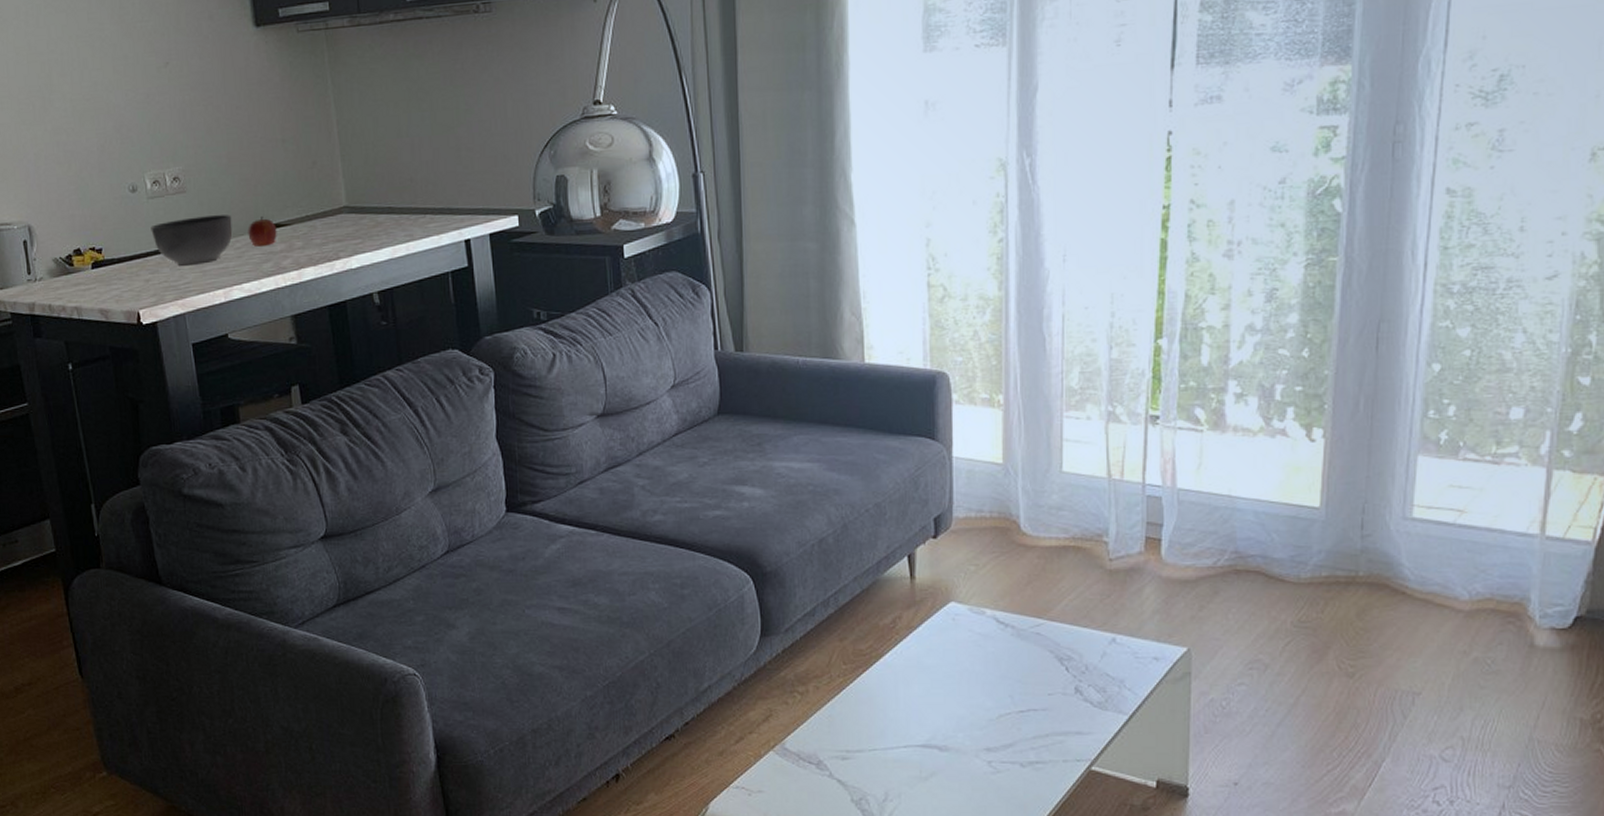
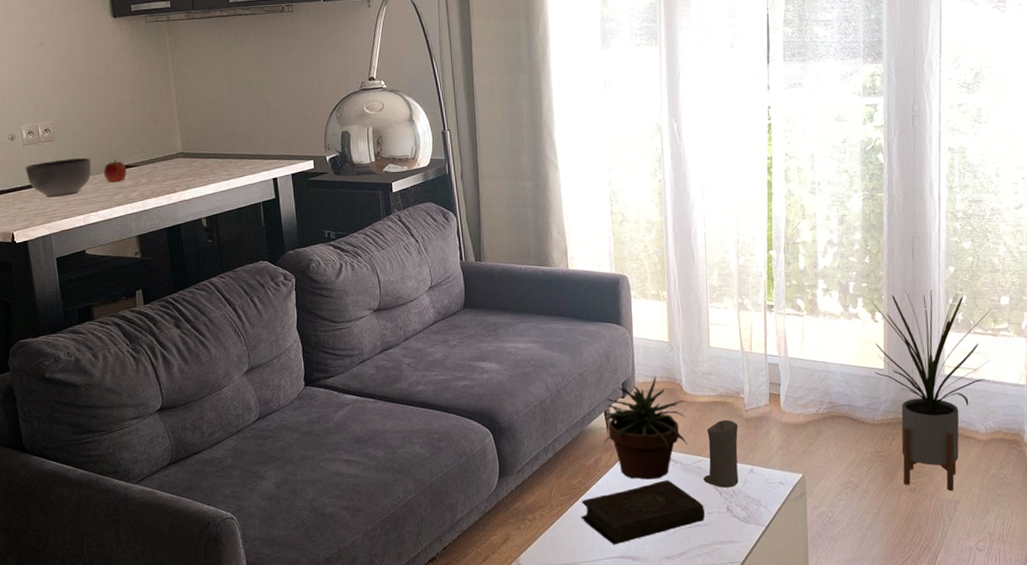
book: none [870,648,1043,730] -> present [581,480,705,545]
potted plant: none [906,510,1023,647] -> present [604,376,687,480]
candle: none [1044,570,1098,662] -> present [703,419,739,488]
house plant: none [1304,395,1494,679] -> present [873,288,992,492]

